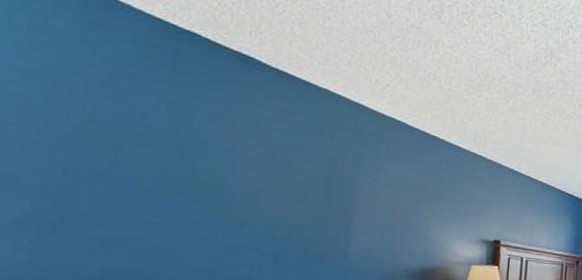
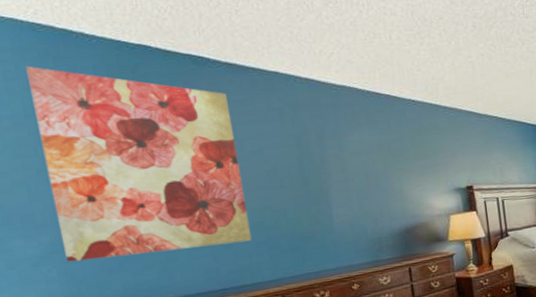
wall art: none [43,23,269,251] -> present [26,66,252,262]

